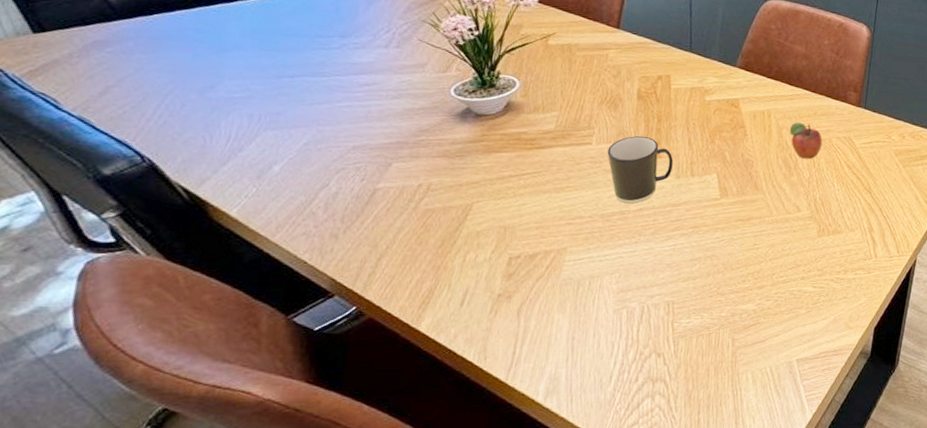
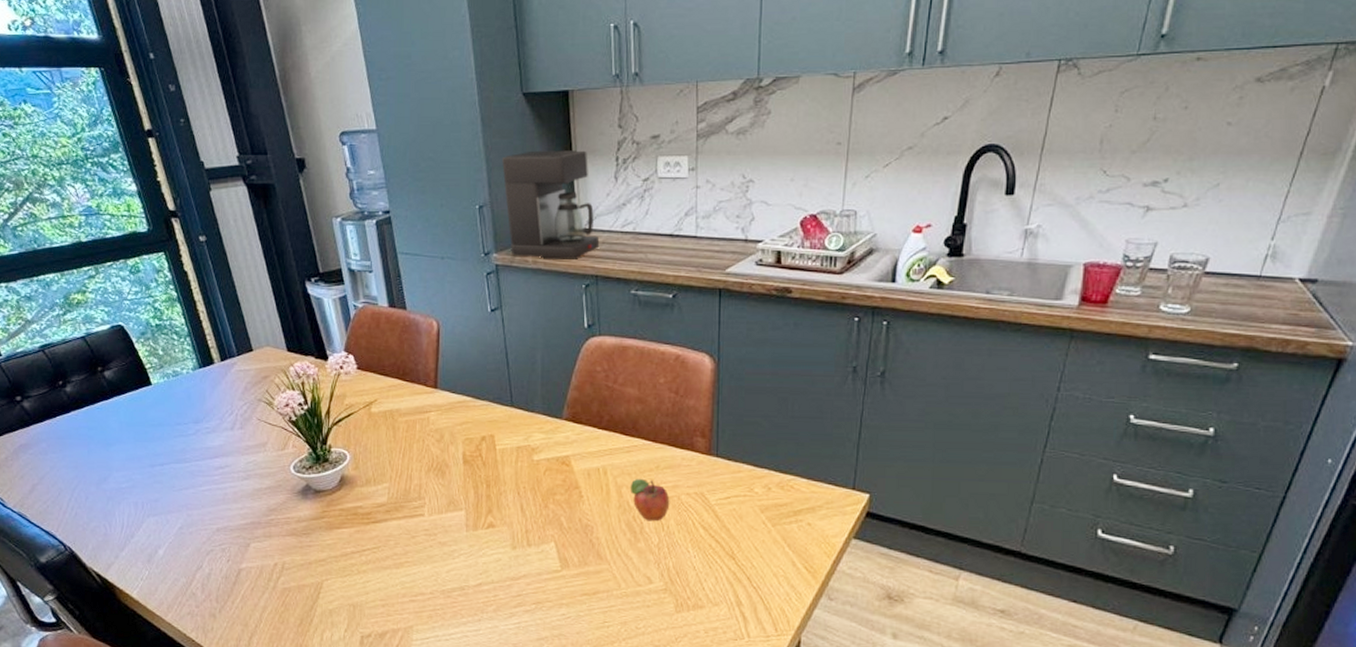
mug: present [607,135,674,203] -> none [440,504,508,578]

